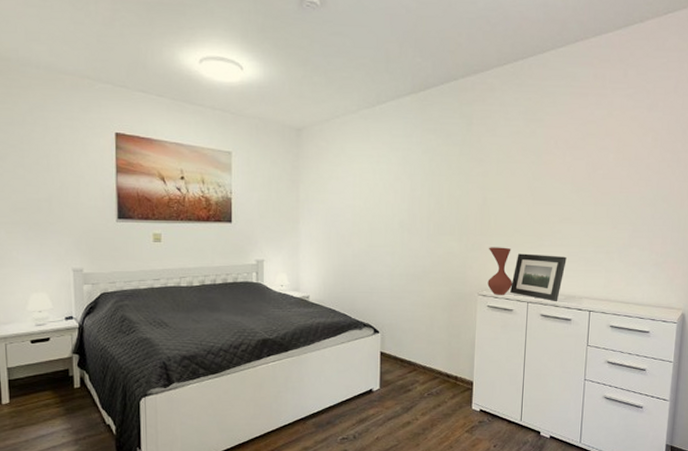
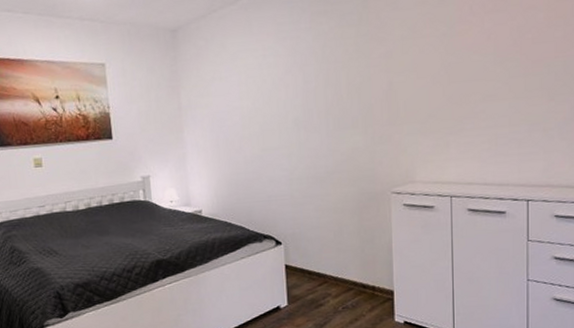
decorative vase: present [487,247,513,296] -> none [400,136,432,192]
picture frame: present [509,253,567,302] -> none [428,139,495,194]

